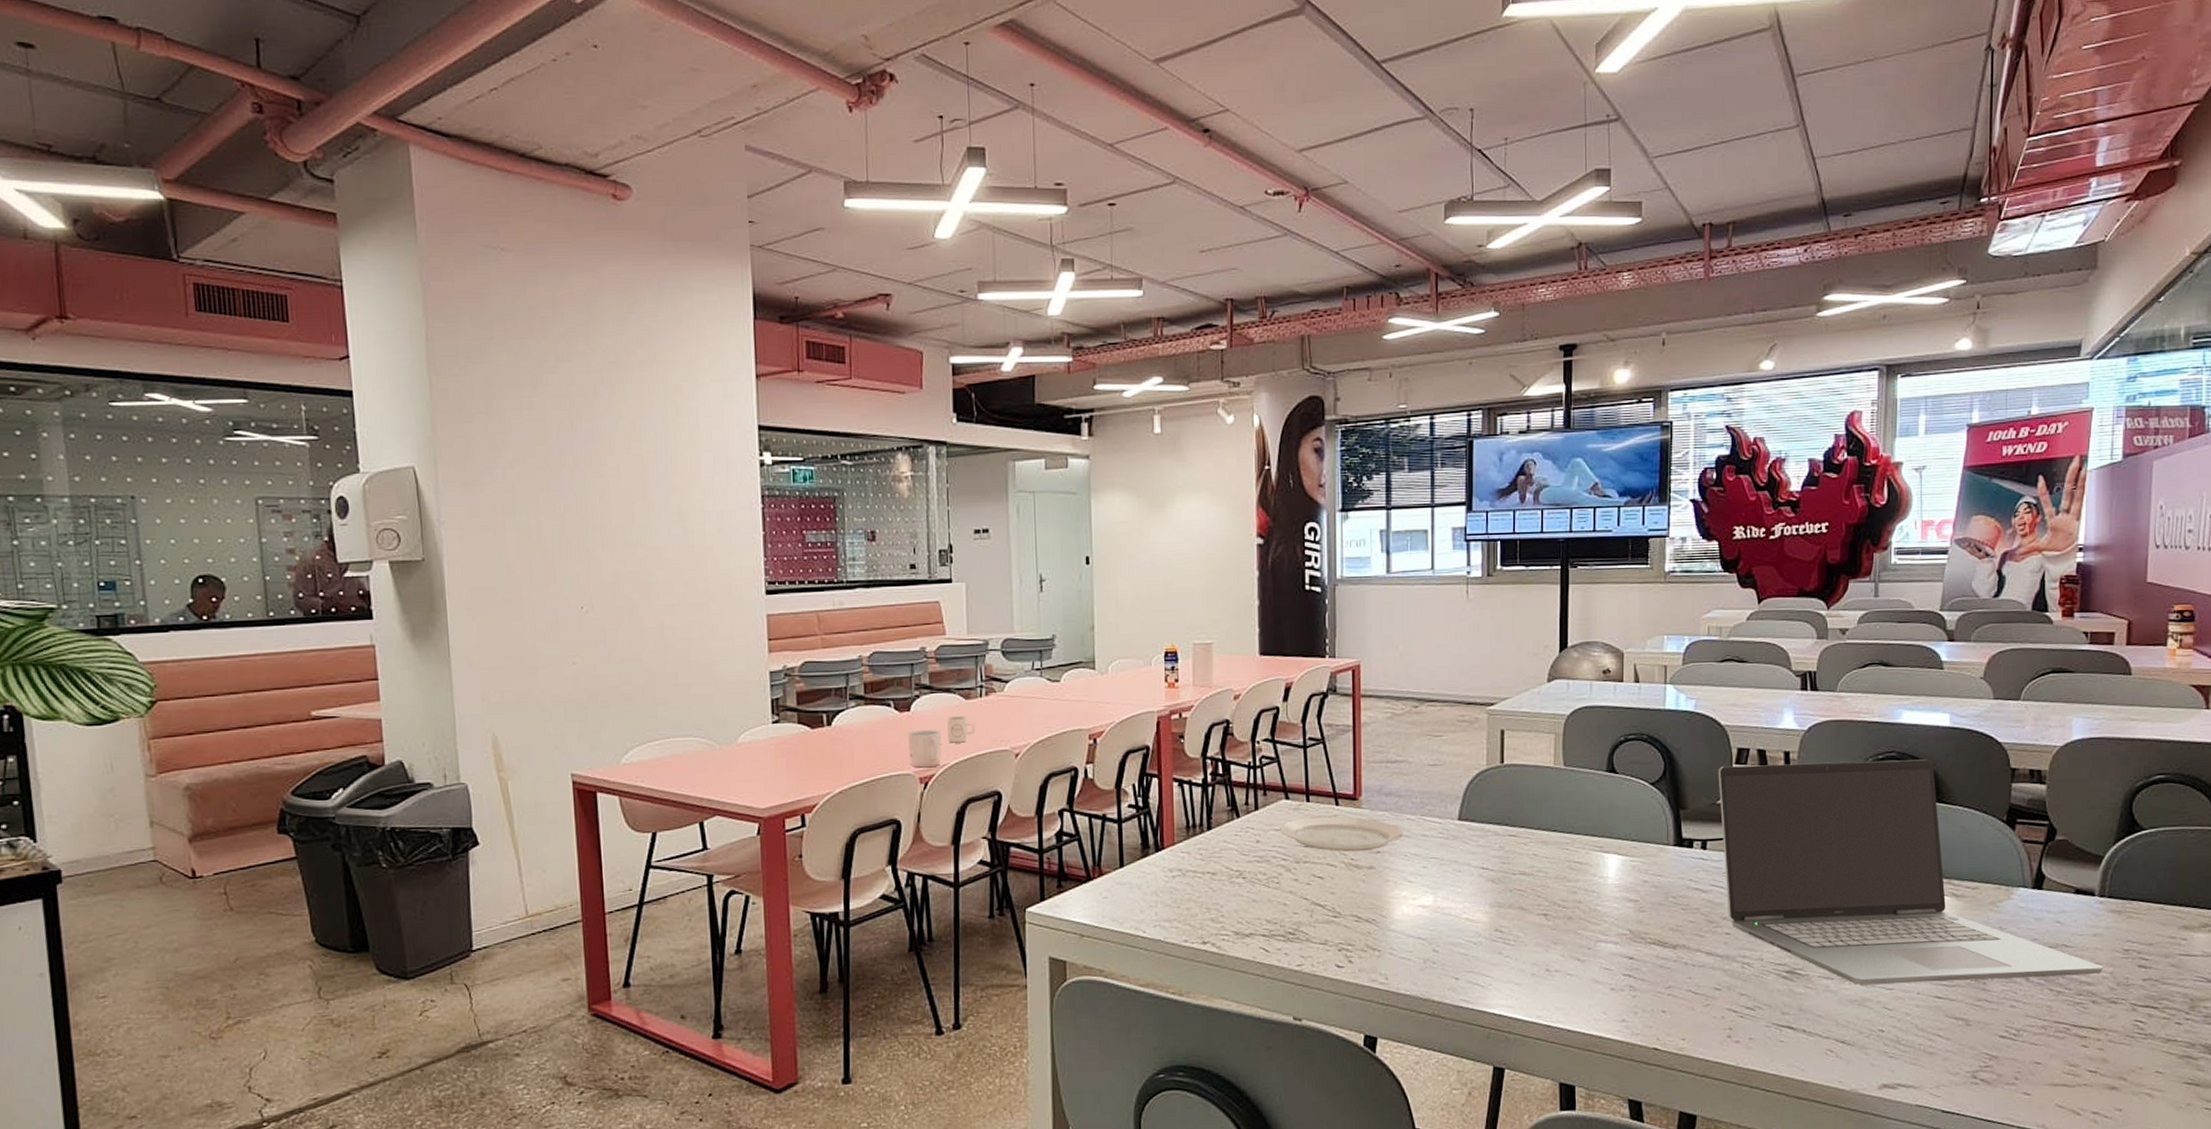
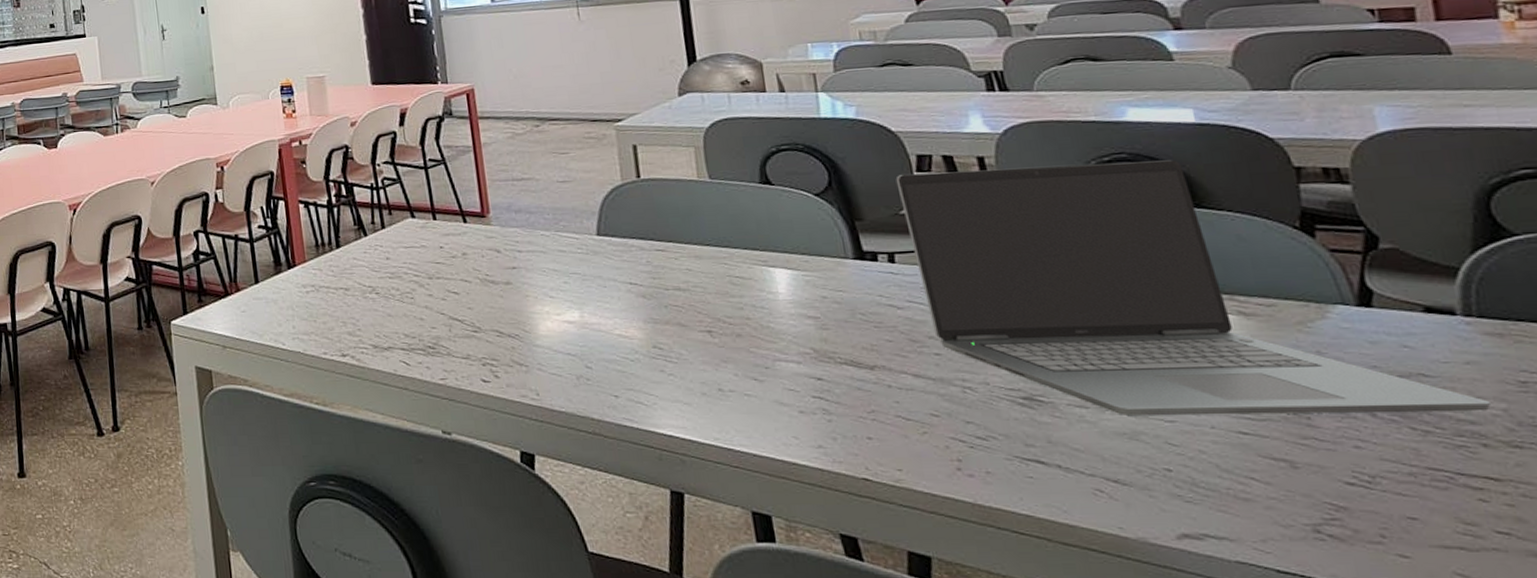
mug: present [907,730,942,768] -> none [56,163,87,197]
mug: present [946,716,976,743] -> none [89,150,115,174]
plate: present [1280,816,1403,852] -> none [409,233,539,268]

